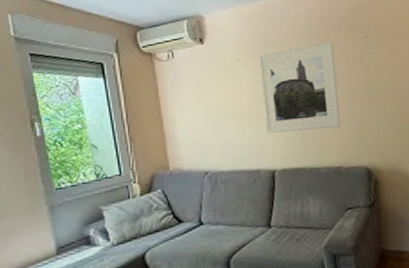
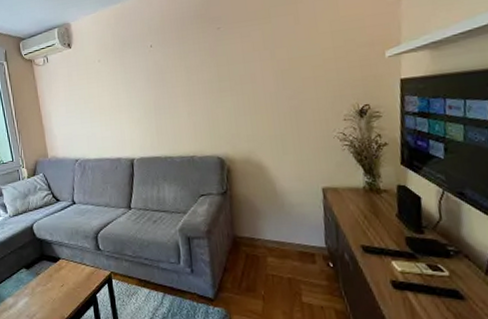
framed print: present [258,42,341,133] -> none [117,36,194,125]

